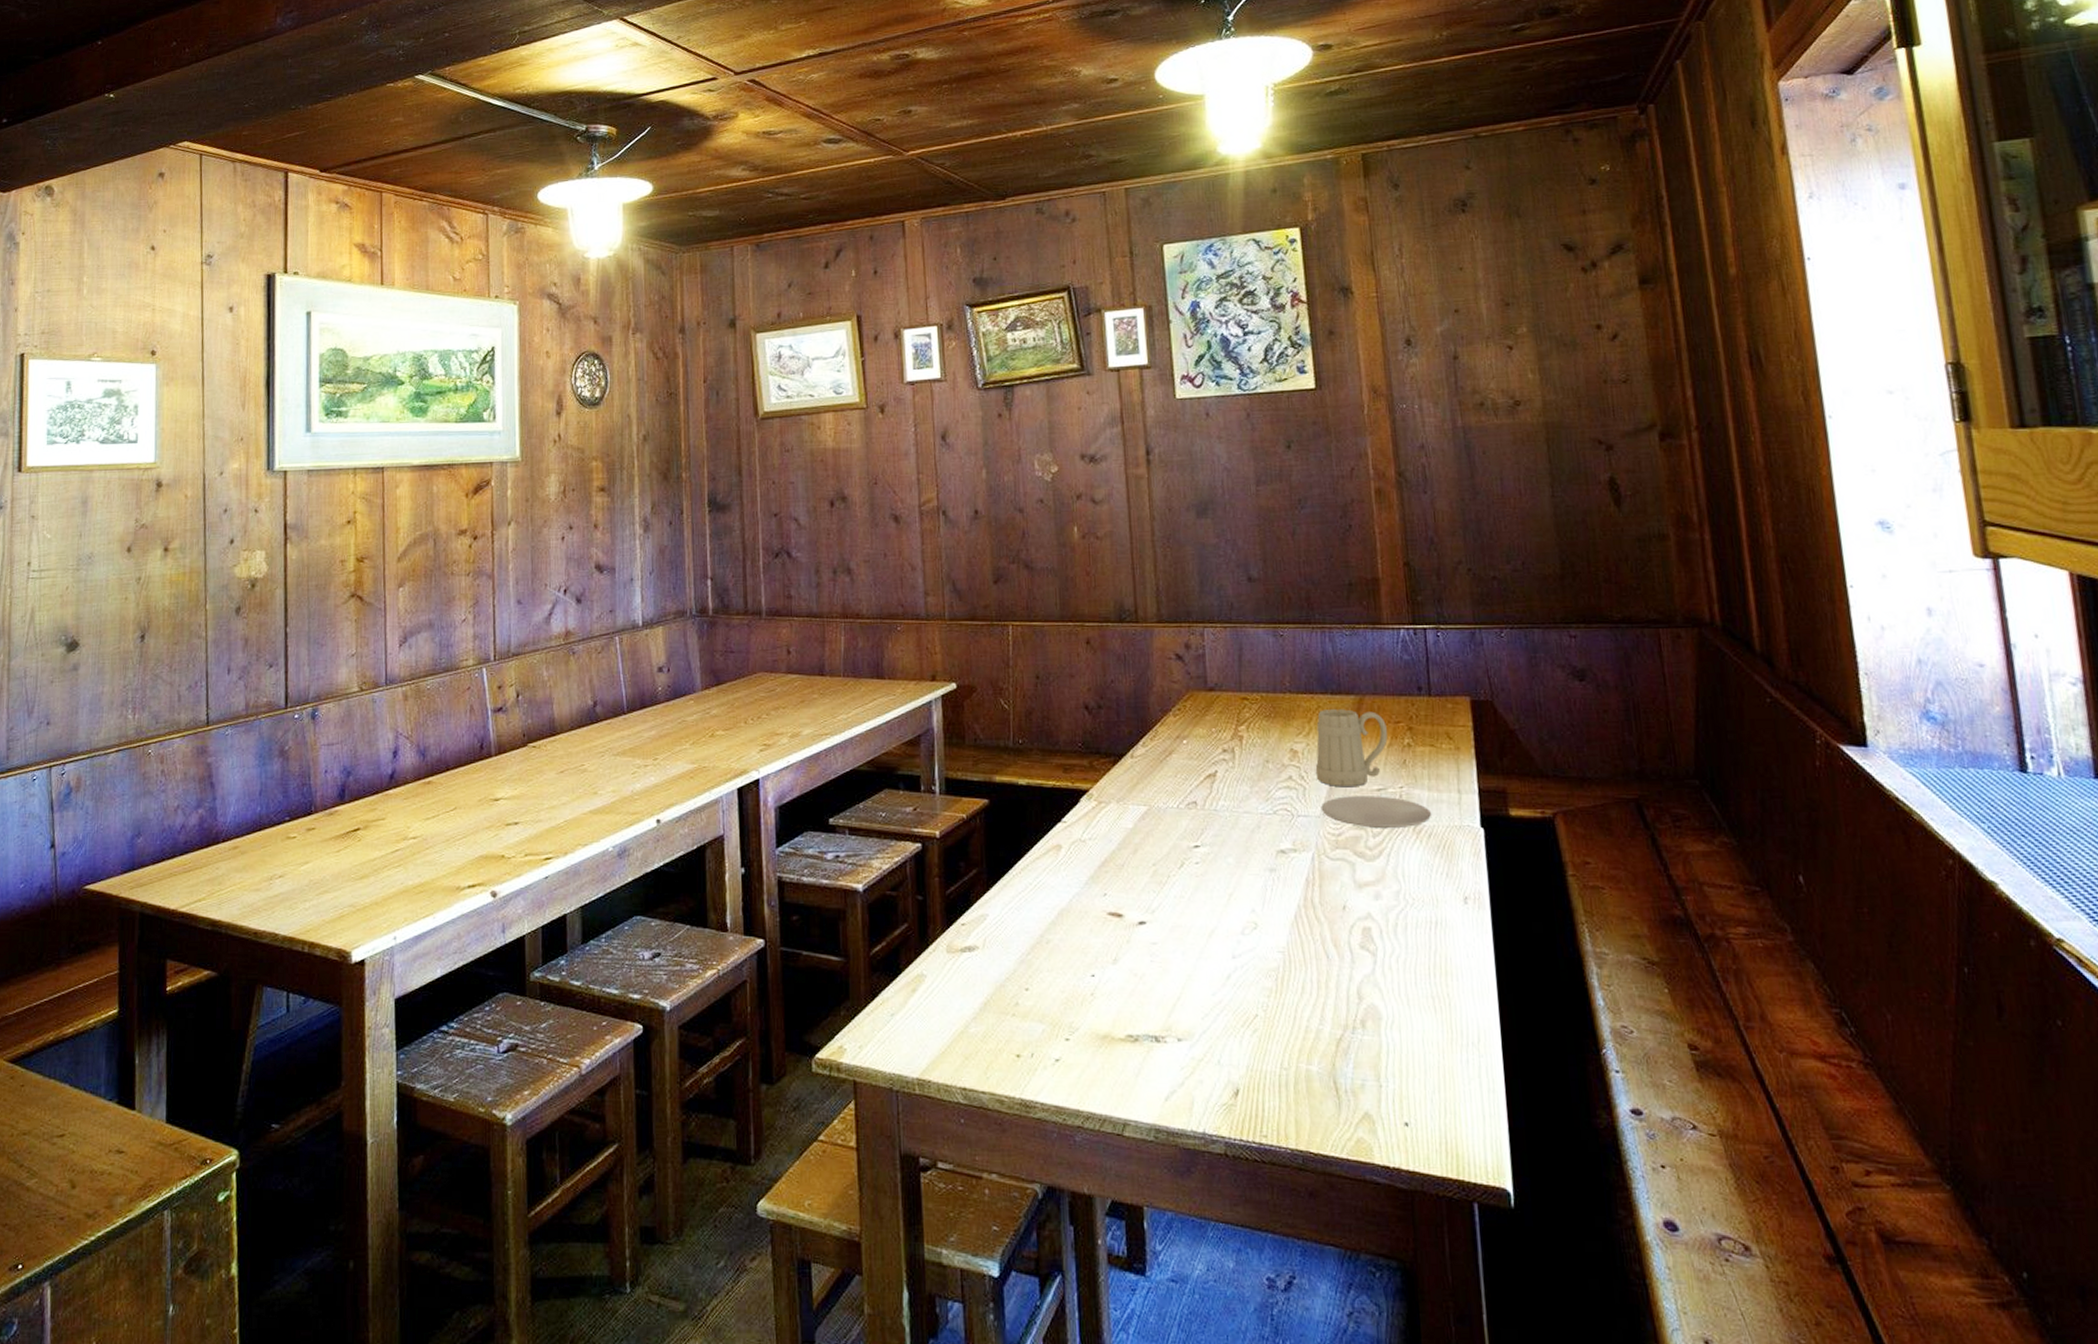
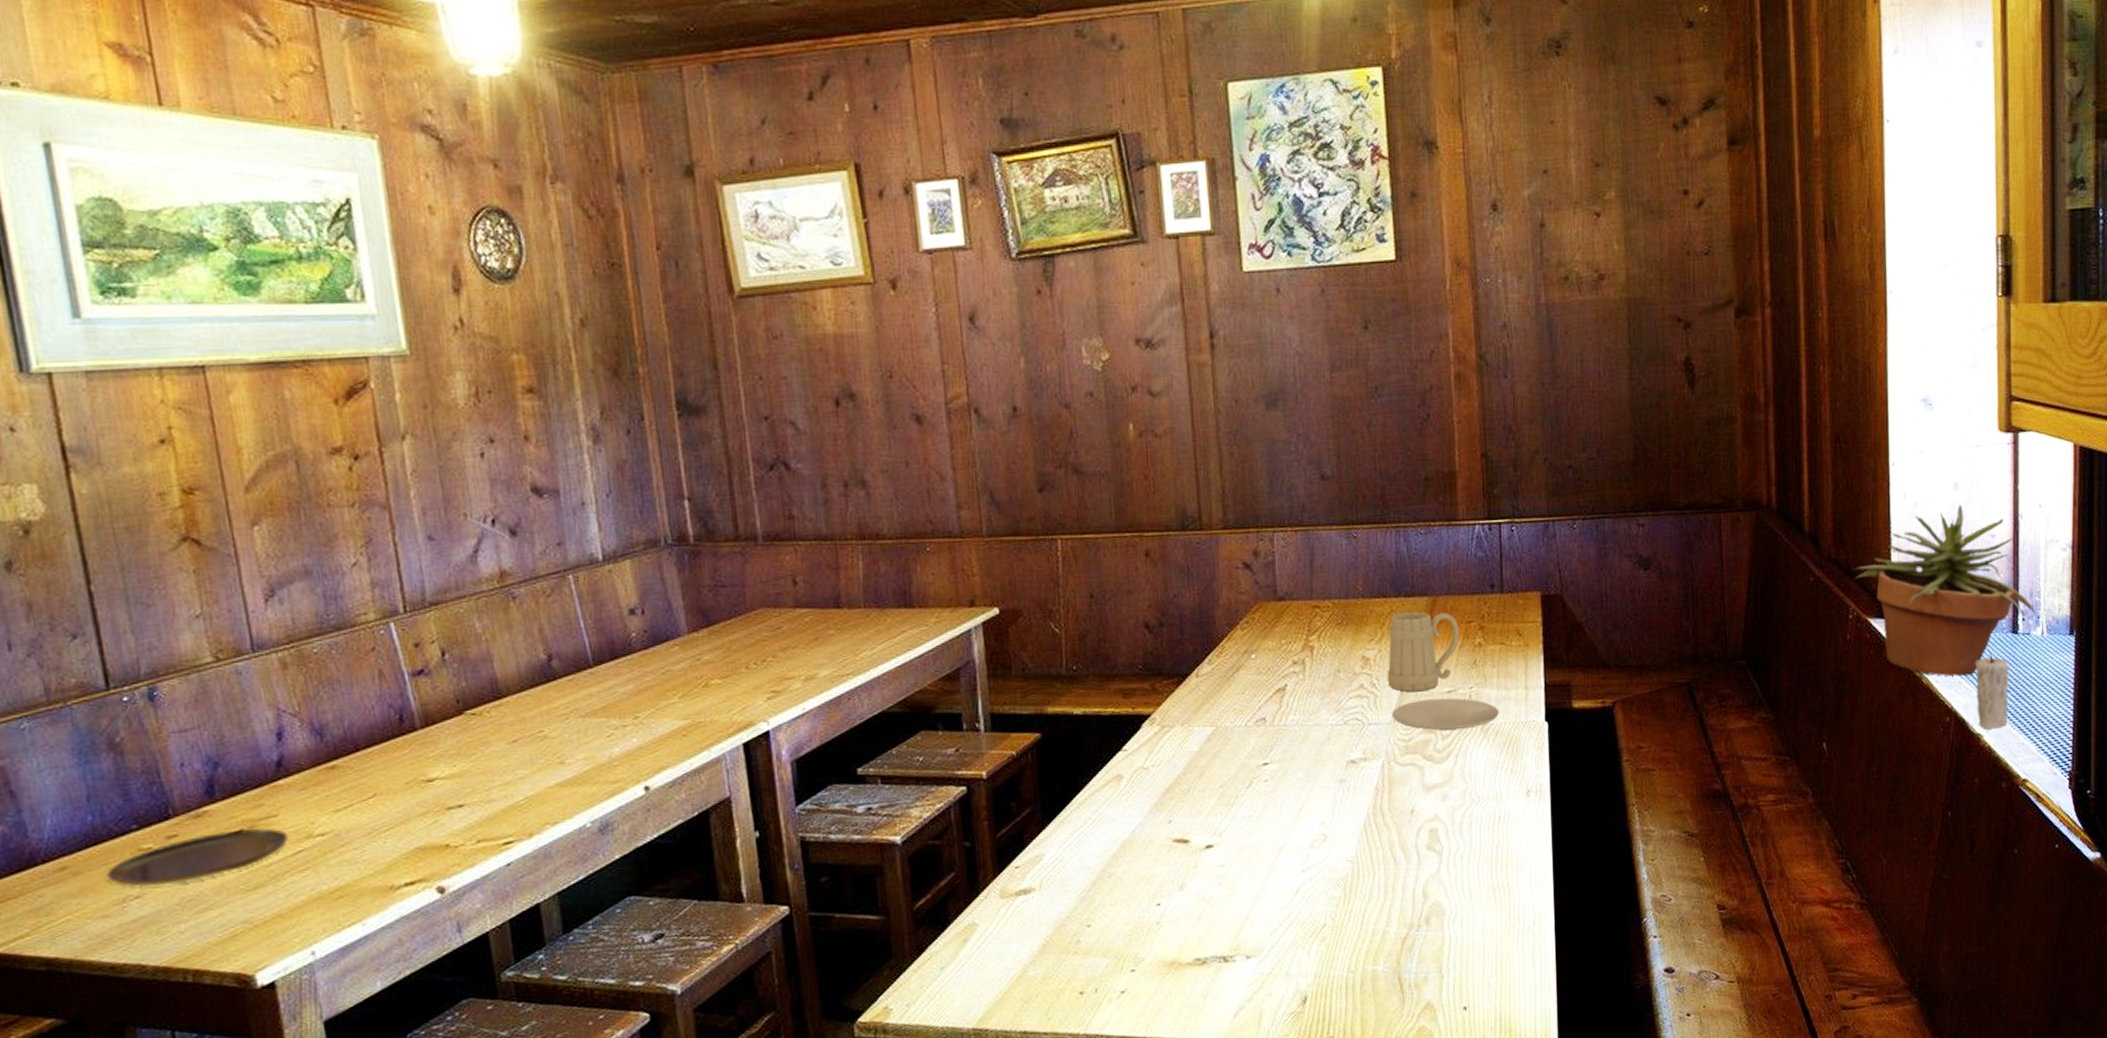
plate: none [263,829,391,869] -> present [107,828,289,887]
potted plant: none [1817,631,2049,816] -> present [1854,504,2037,677]
candle: none [1977,784,2028,879] -> present [1976,646,2009,730]

